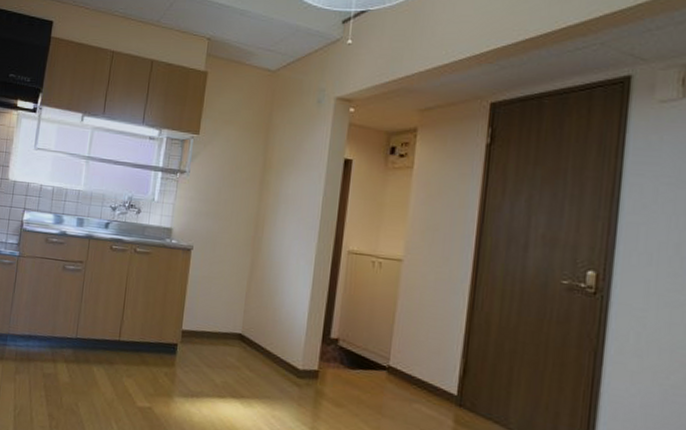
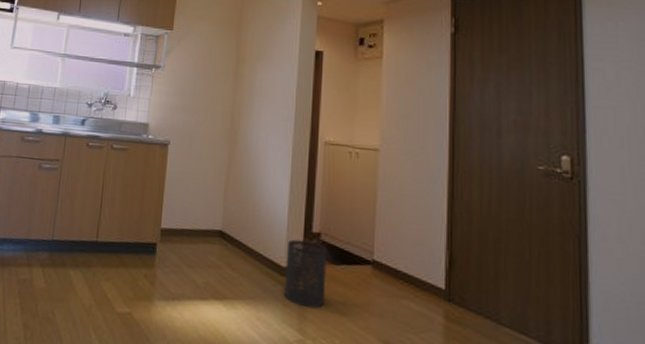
trash can: none [299,344,344,409] -> present [284,239,327,309]

